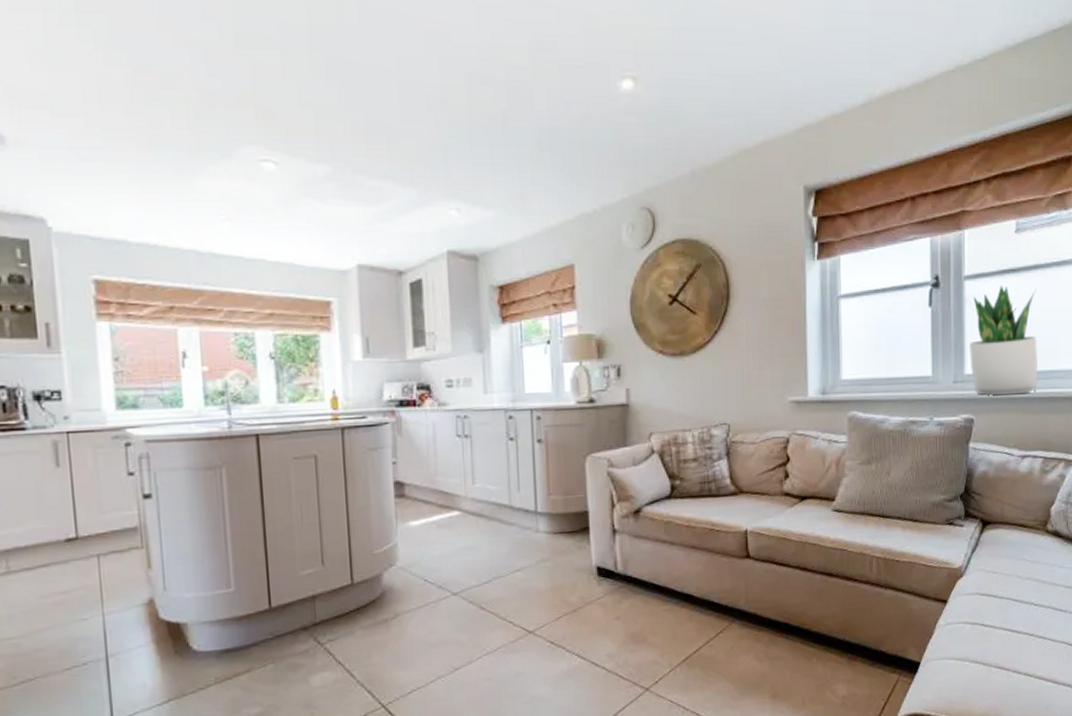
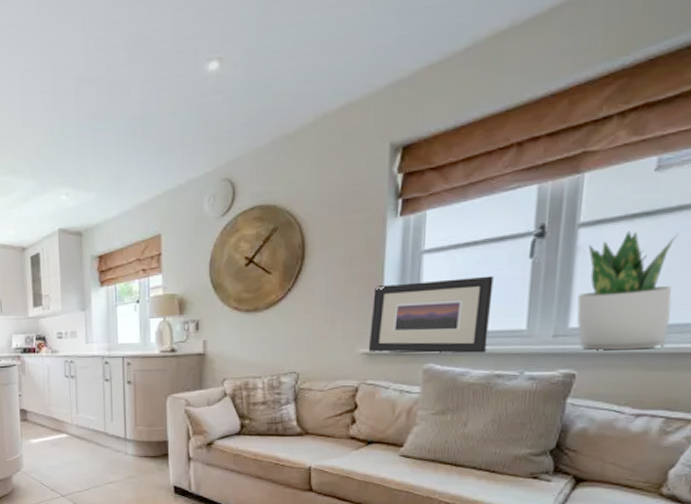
picture frame: none [796,322,902,400] -> present [368,275,494,353]

